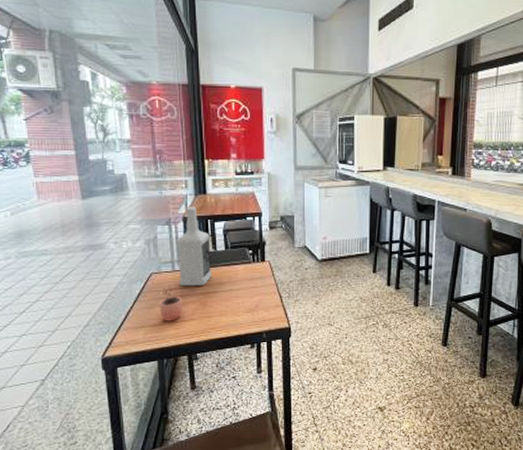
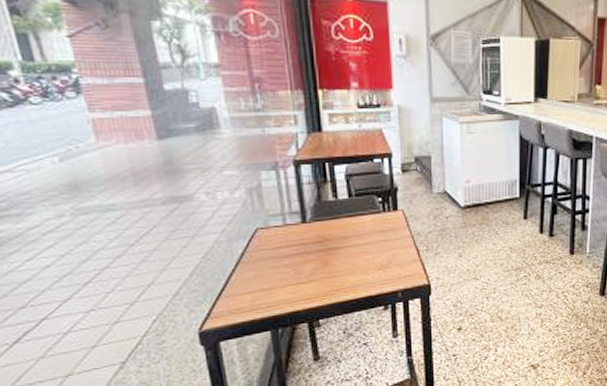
cocoa: present [159,284,183,322] -> none [269,240,299,285]
vodka: present [176,207,212,287] -> none [286,147,334,243]

